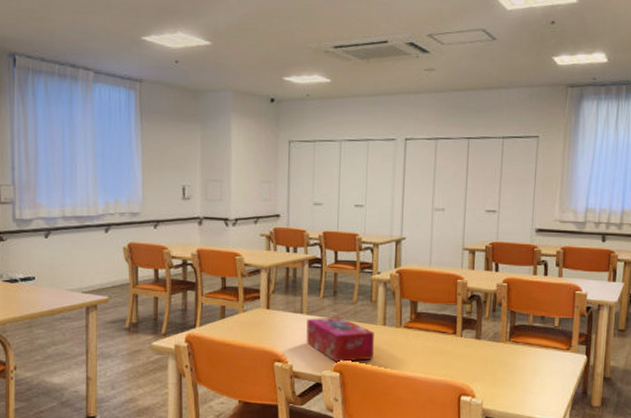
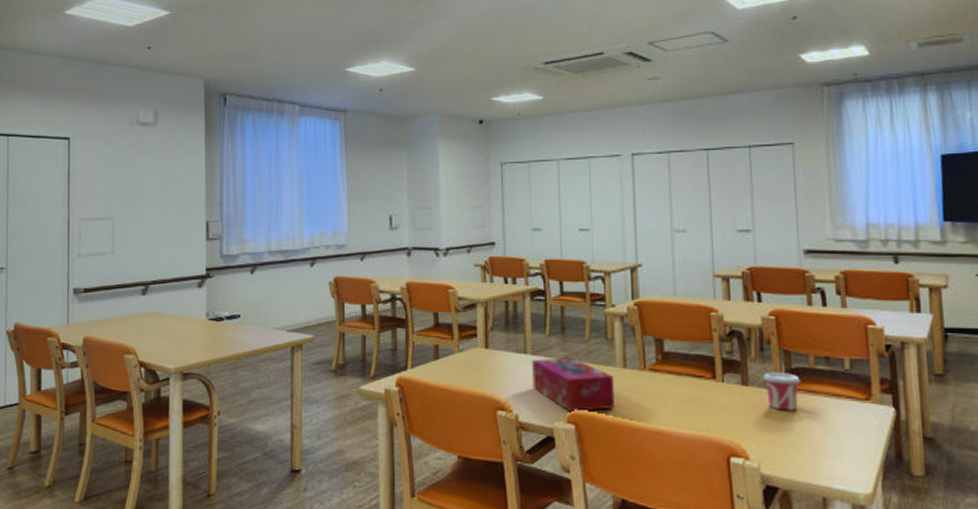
cup: none [492,329,521,359] -> present [762,372,801,411]

